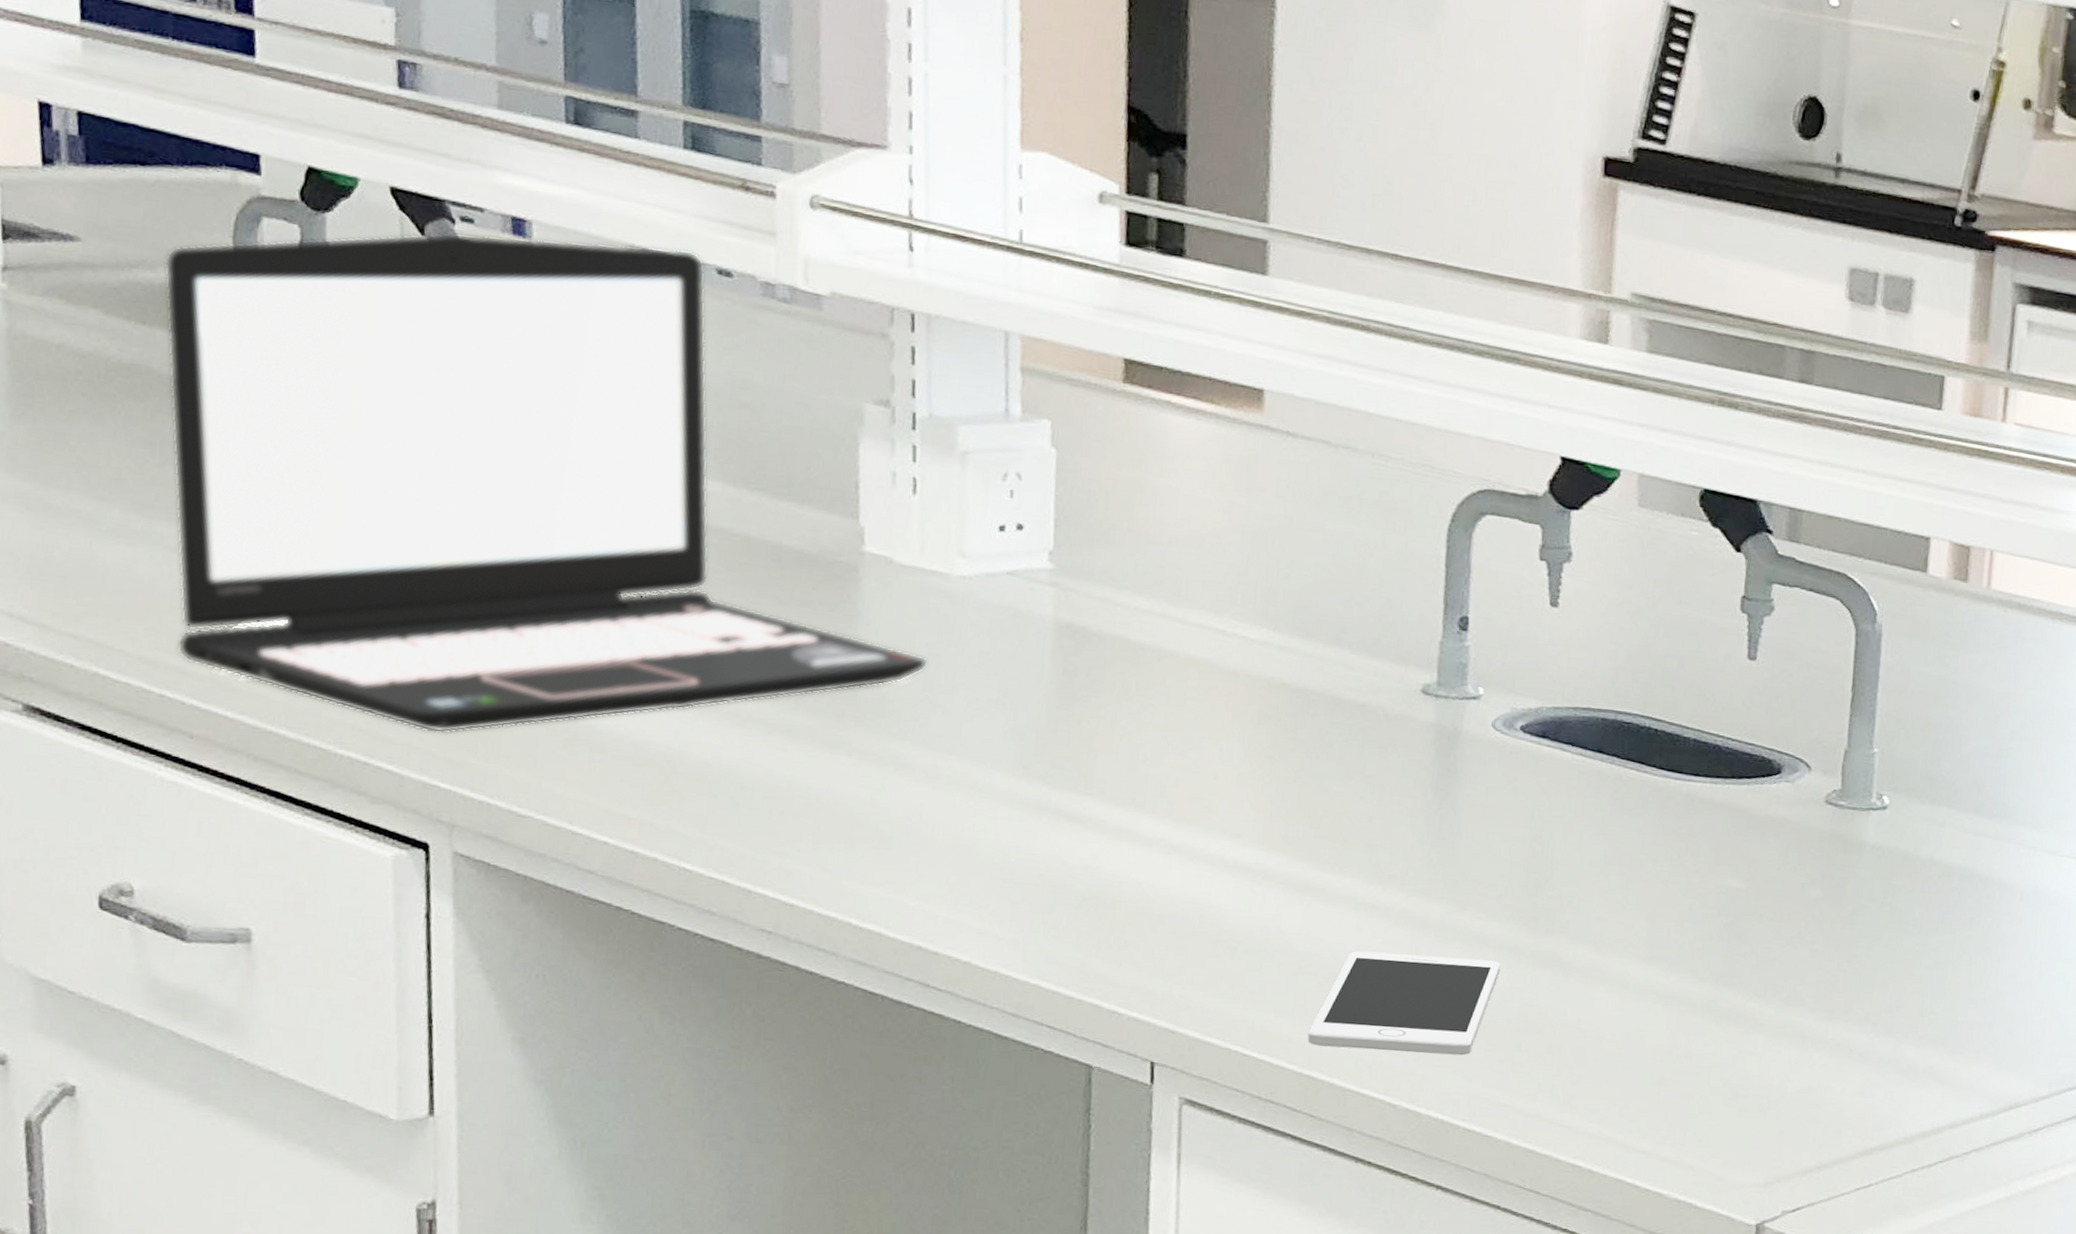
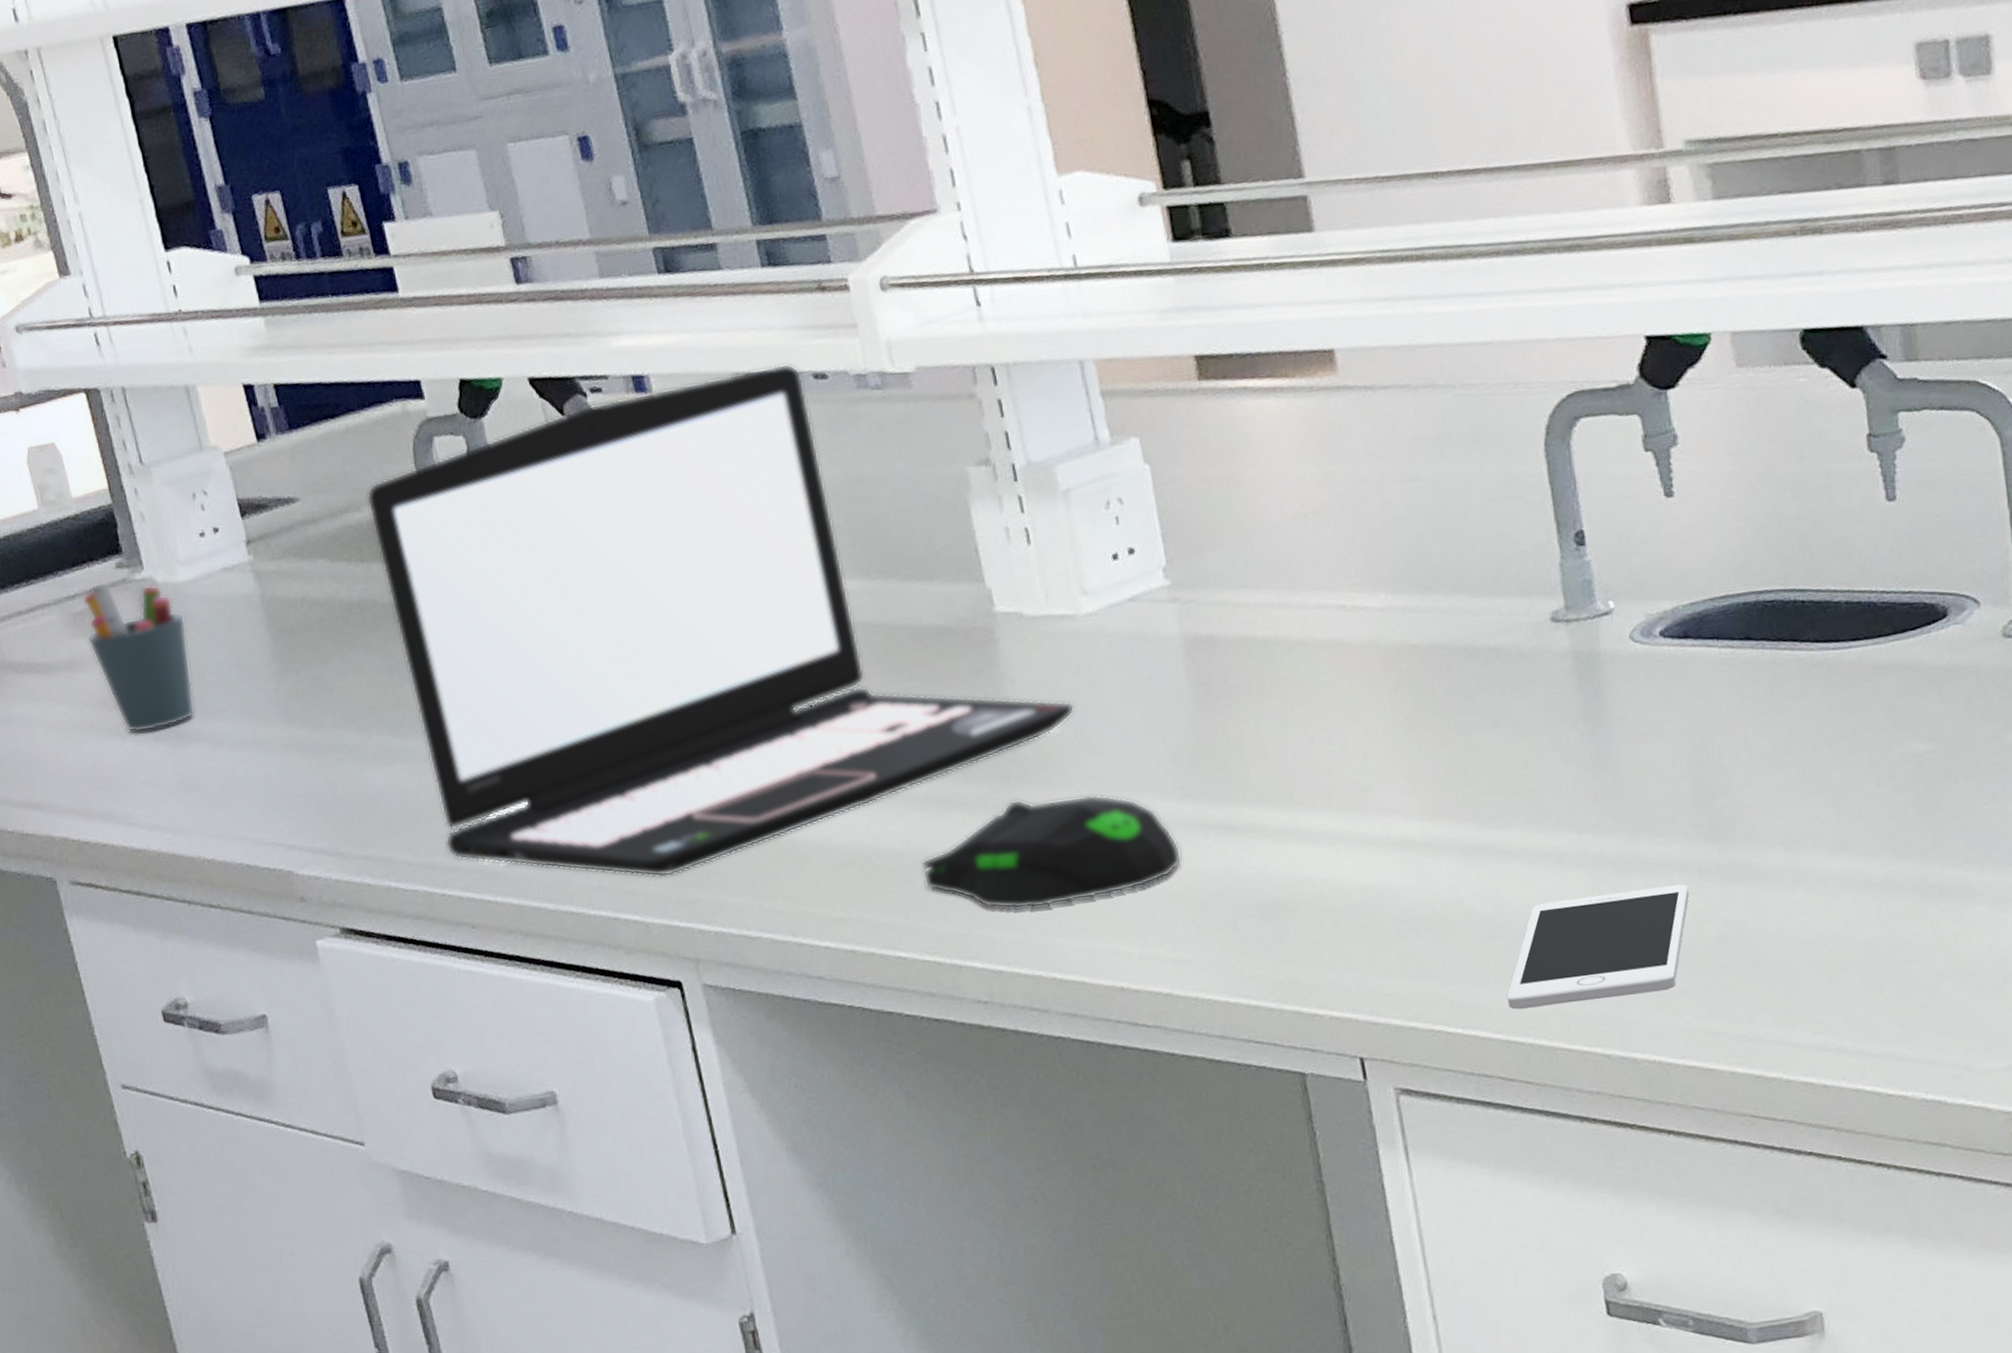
computer mouse: none [728,739,1010,854] -> present [921,794,1182,910]

